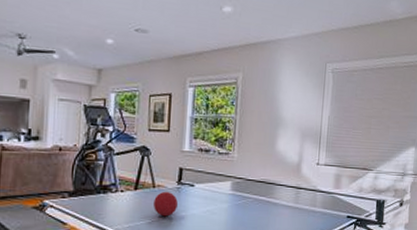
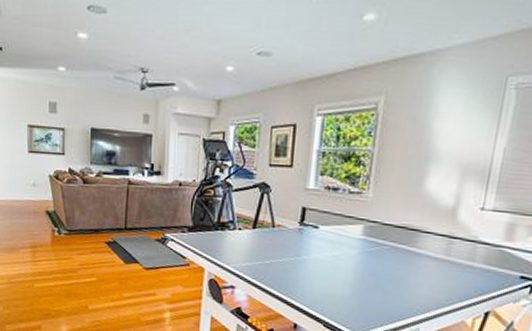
ball: present [154,191,178,217] -> none [272,231,299,259]

